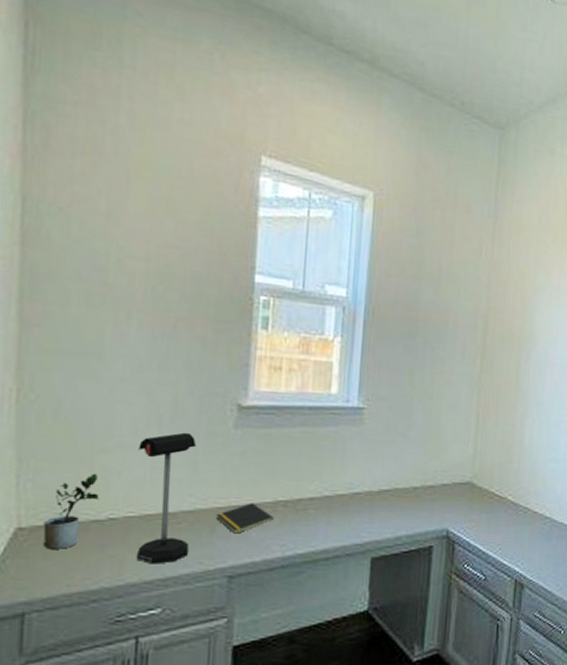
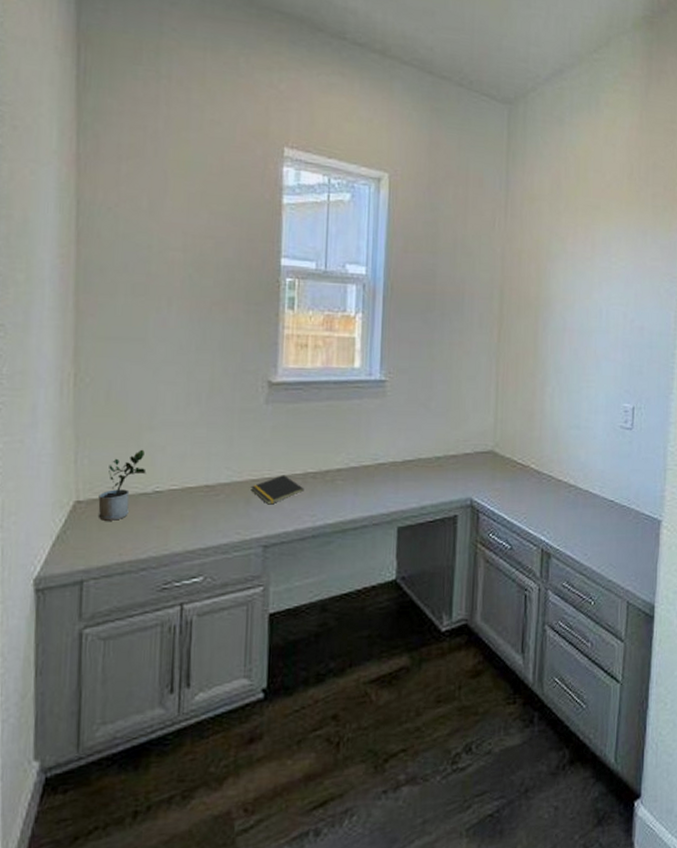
desk lamp: present [136,432,197,564] -> none [179,409,232,535]

